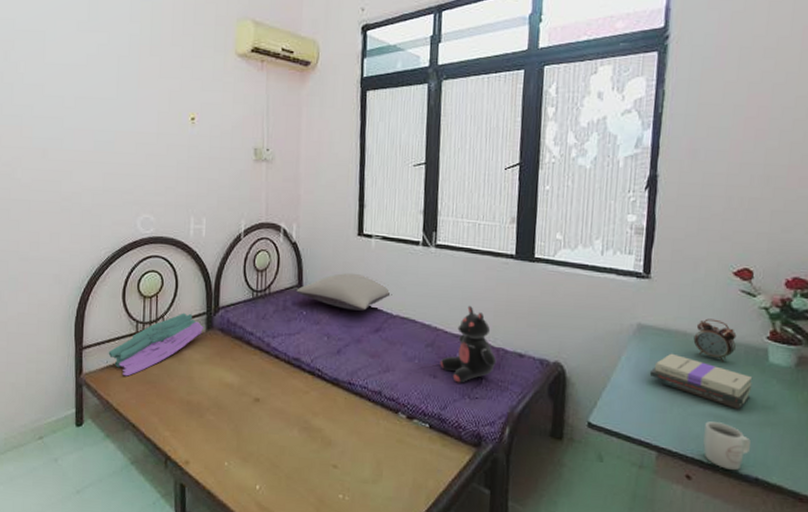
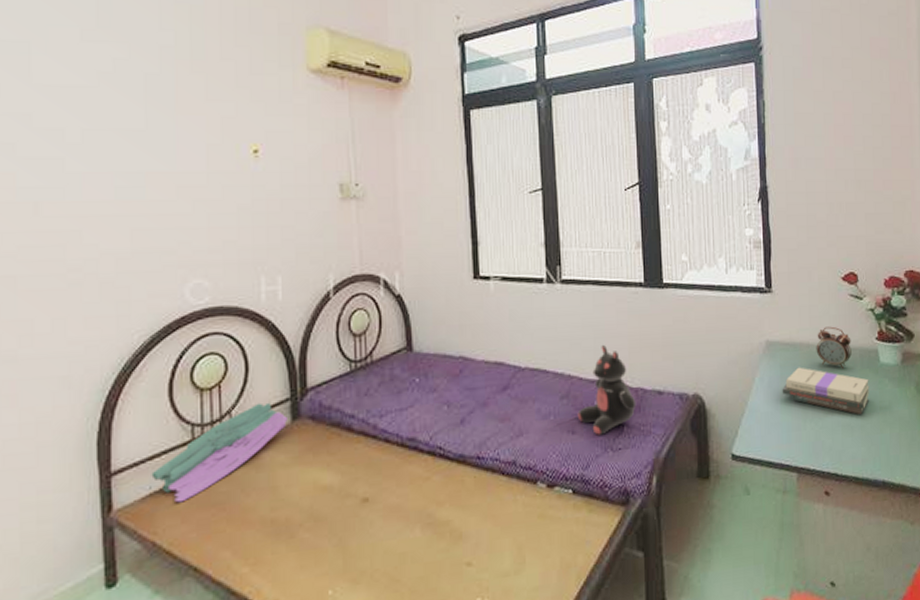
pillow: present [296,273,392,311] -> none [405,324,518,369]
mug: present [703,421,751,471] -> none [835,430,876,478]

